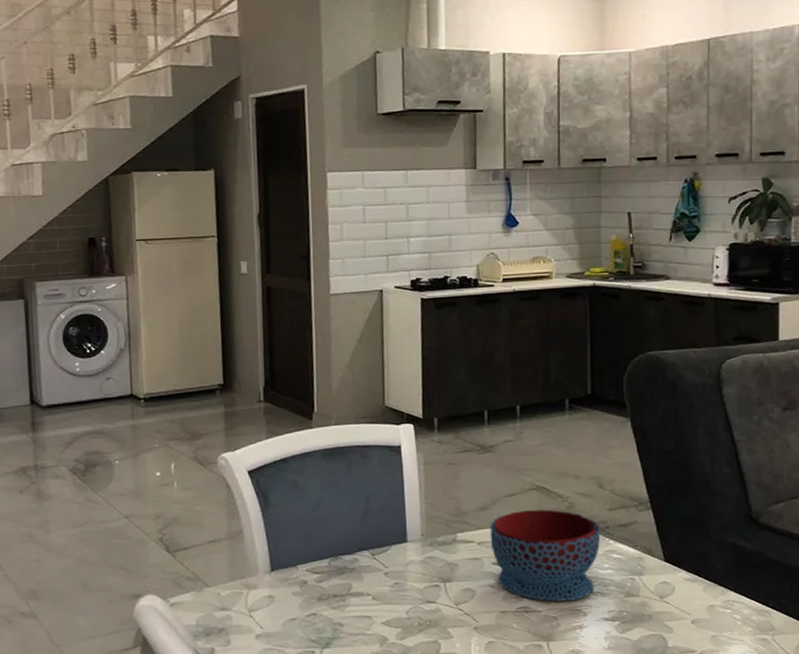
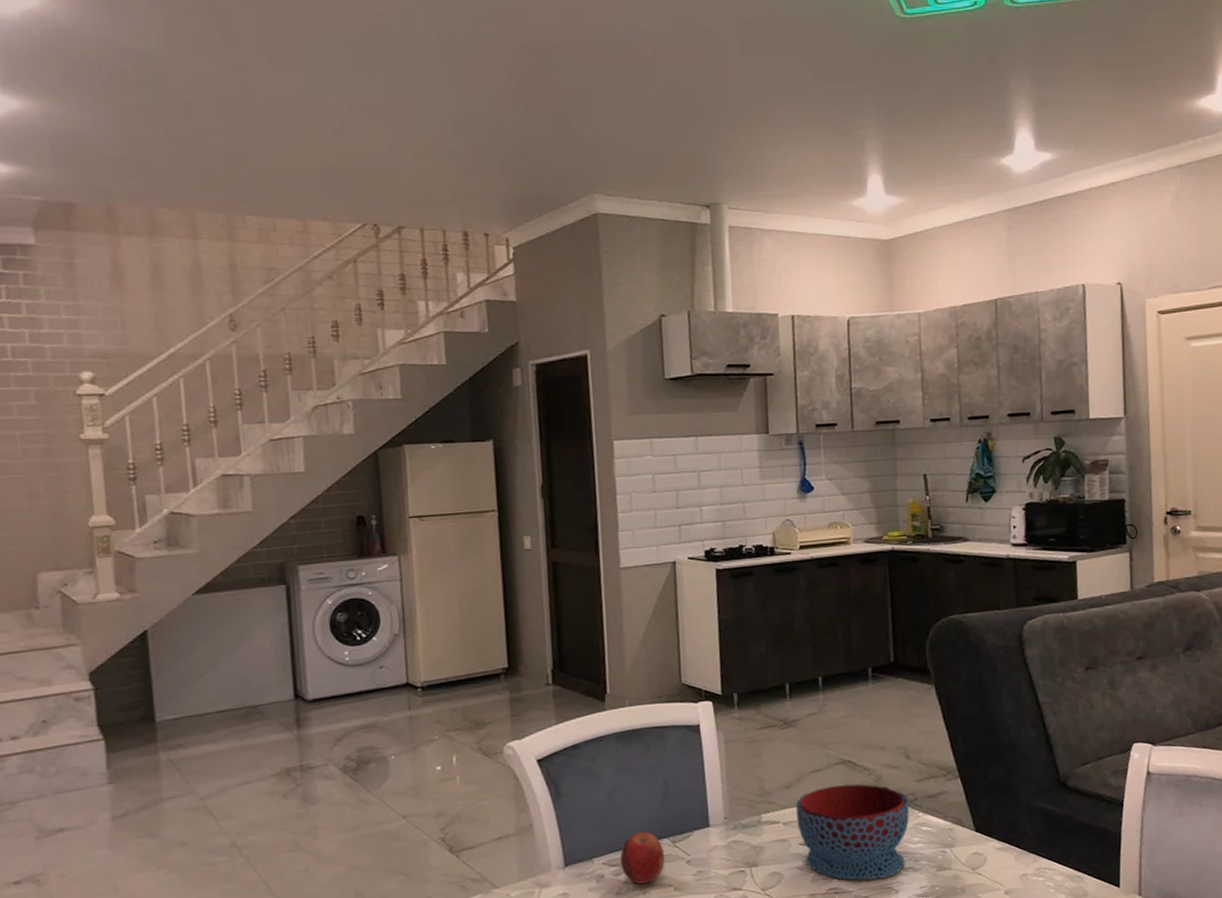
fruit: none [322,543,364,592] -> present [620,832,665,884]

